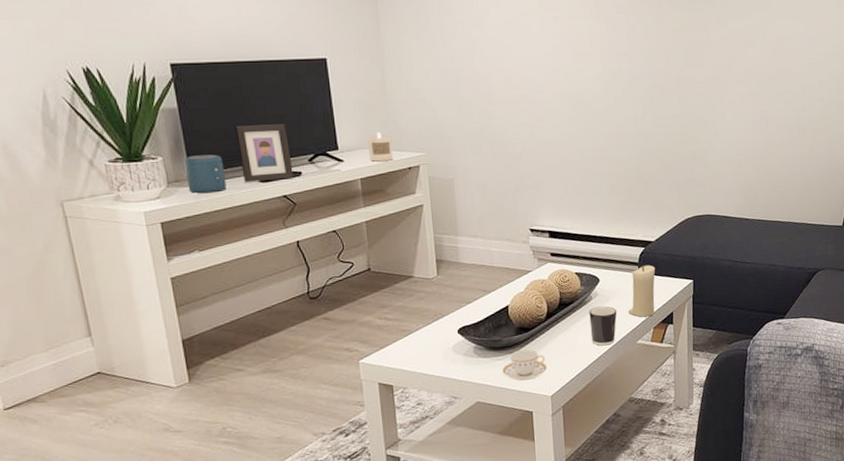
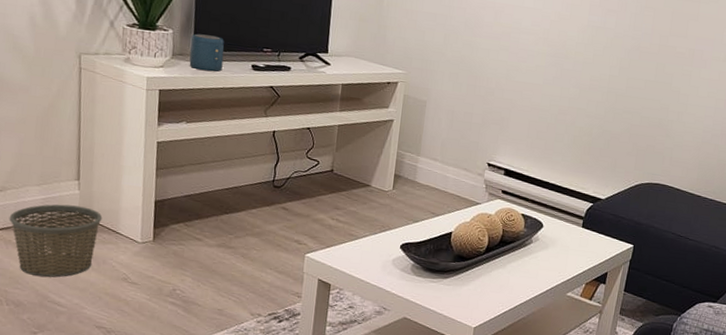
basket: none [18,363,127,448] -> present [9,204,103,277]
picture frame: present [235,124,294,183] -> none [238,14,286,72]
candle: present [367,133,394,162] -> none [353,44,378,73]
teacup: present [502,349,548,381] -> none [434,277,477,308]
mug: present [589,306,618,346] -> none [523,251,554,291]
candle: present [629,265,656,317] -> none [565,220,600,272]

